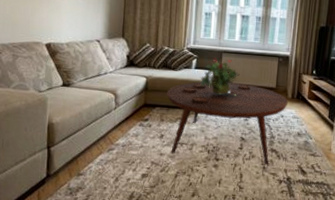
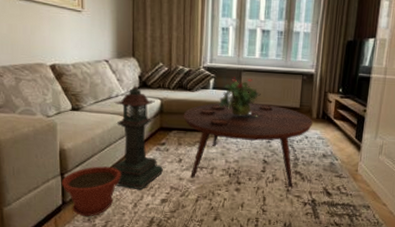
plant pot: none [47,140,105,190] -> present [61,166,121,217]
lantern: none [97,64,146,164] -> present [113,85,164,189]

